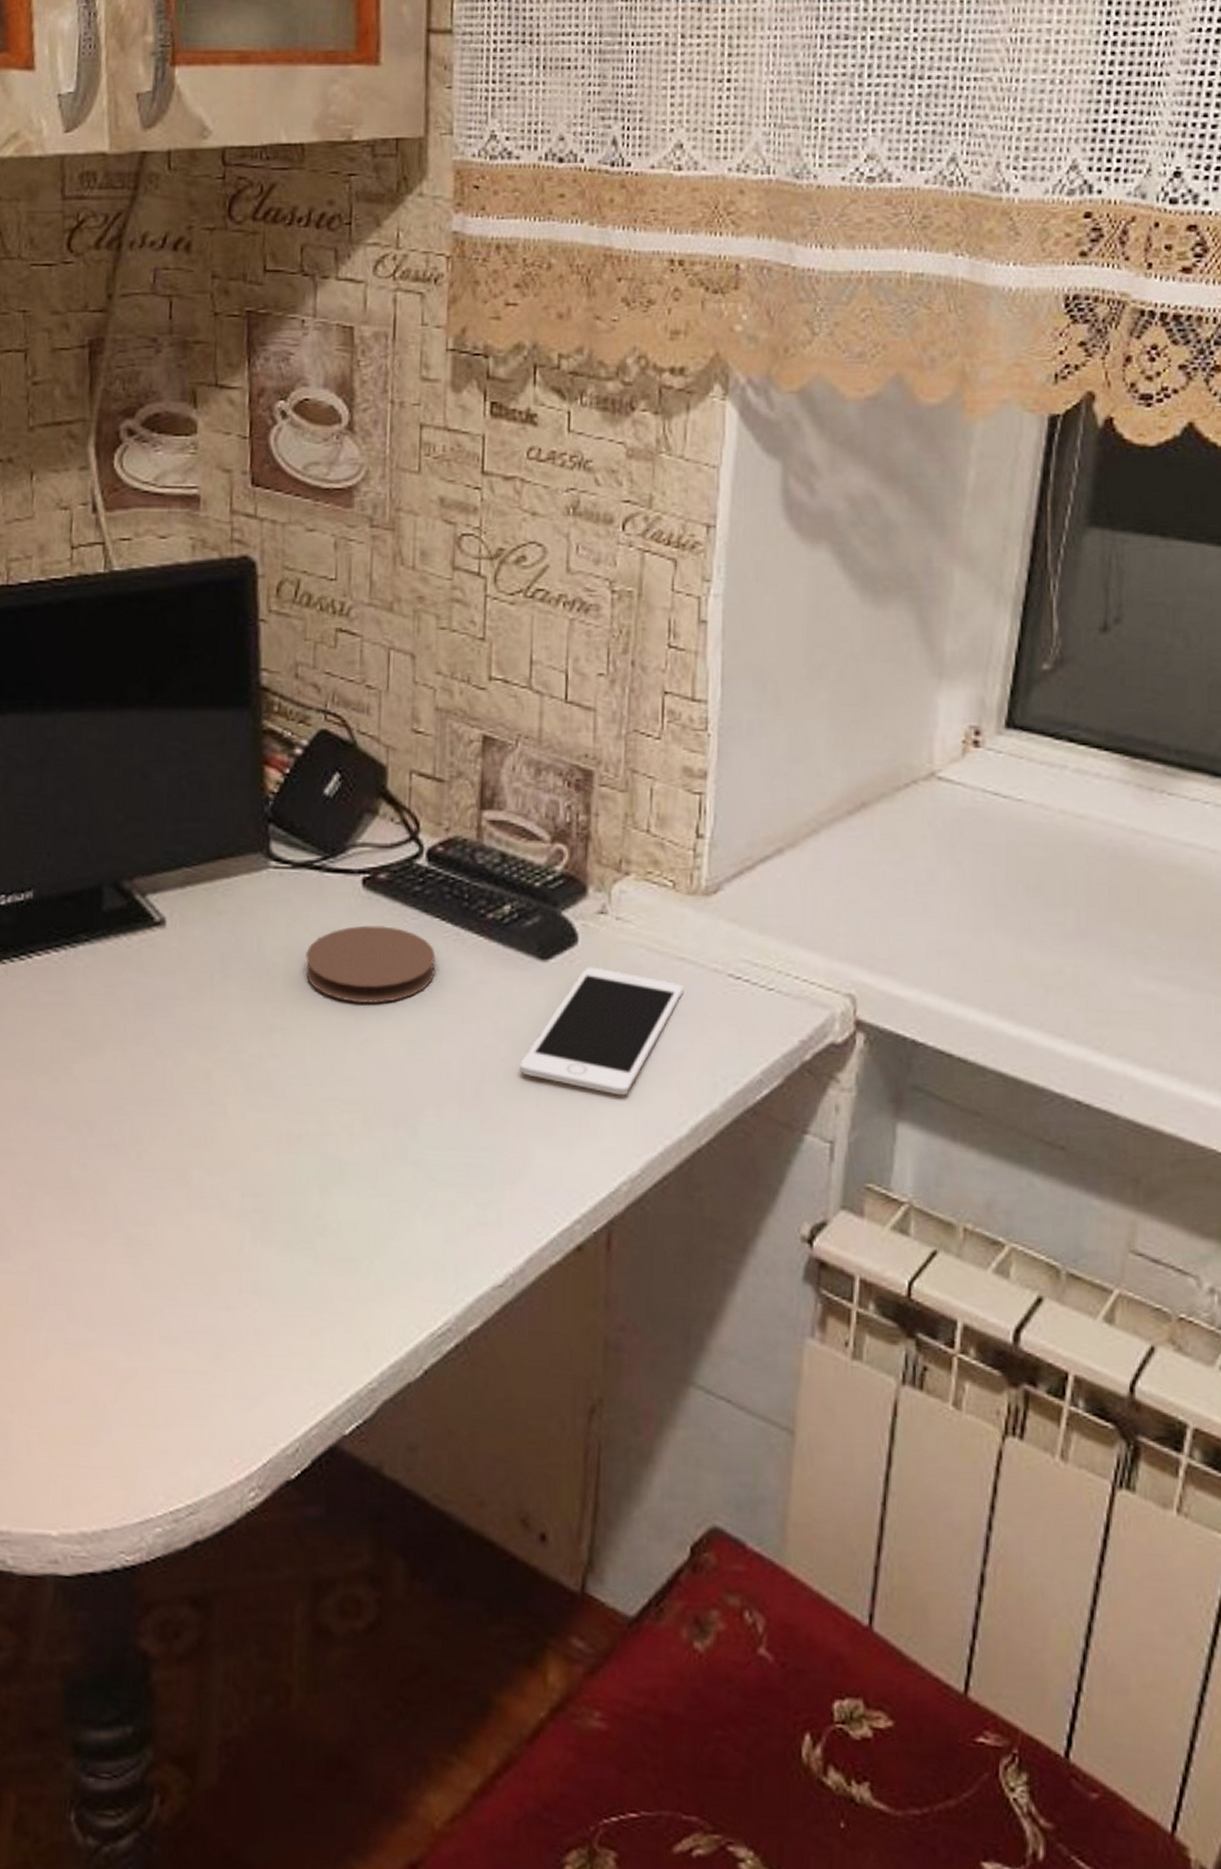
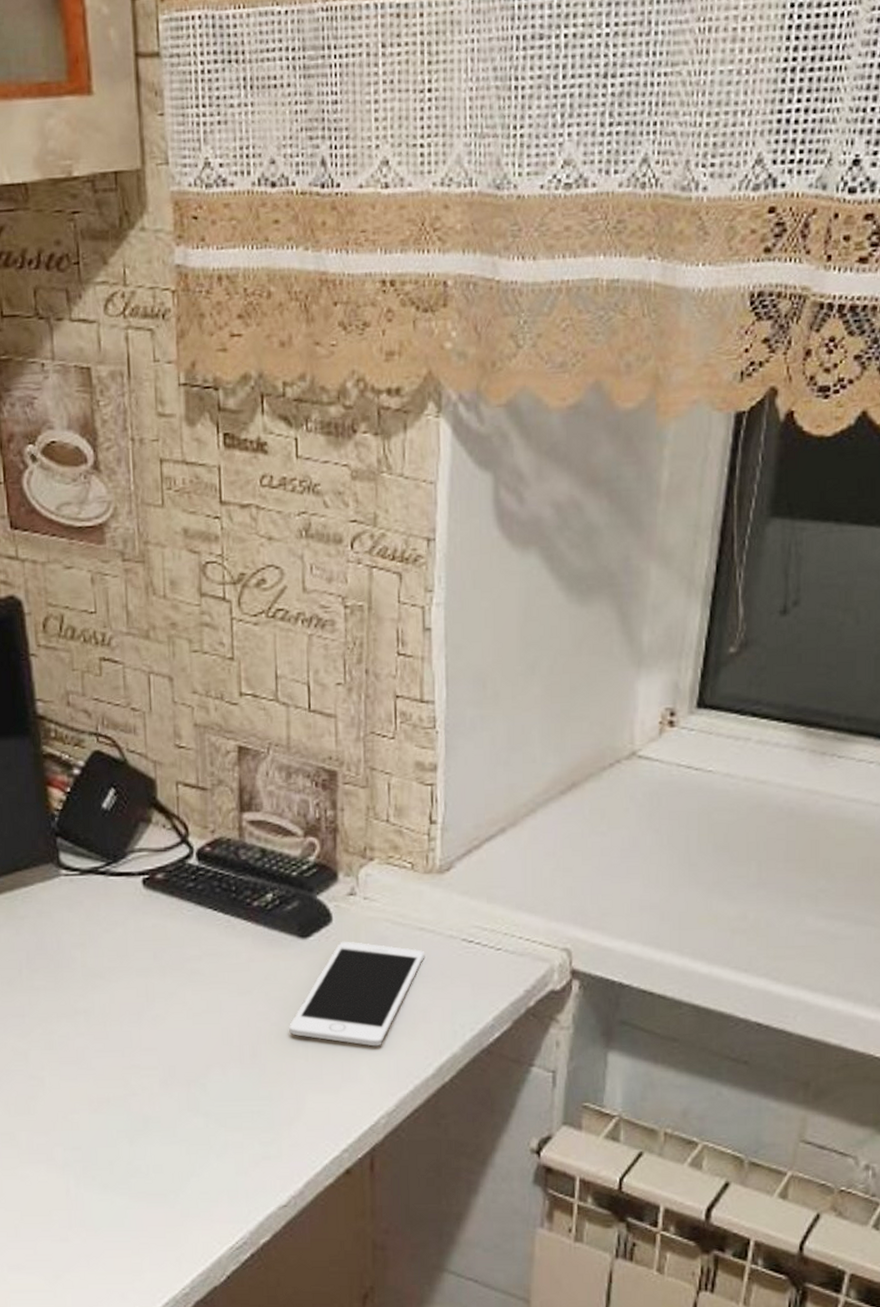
coaster: present [305,925,436,1004] -> none [99,919,212,986]

